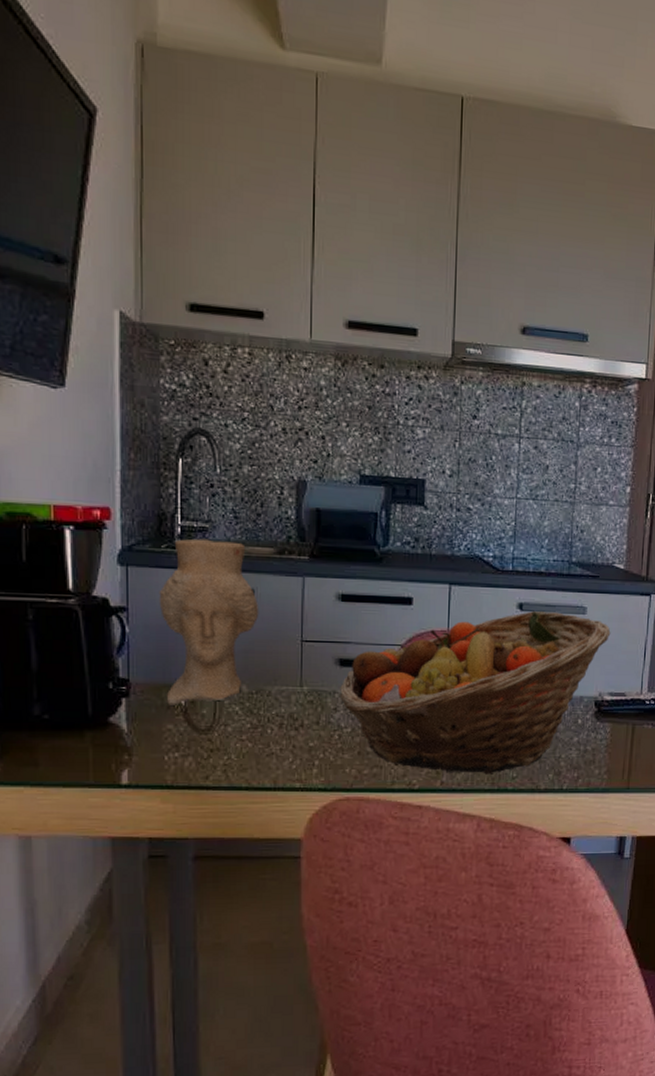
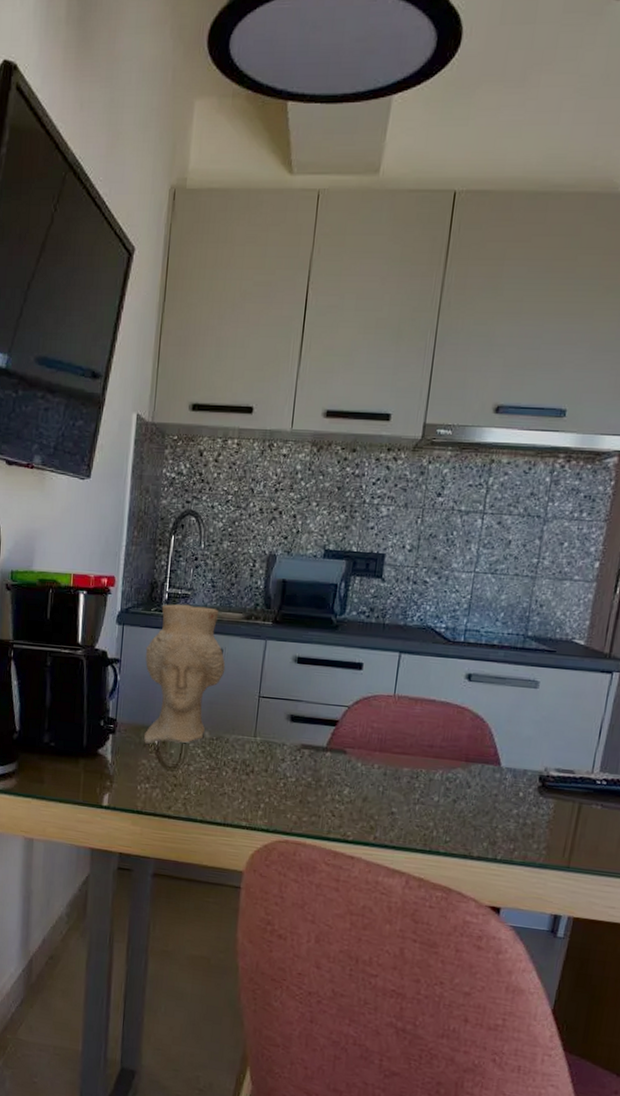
fruit basket: present [340,610,611,775] -> none [288,681,564,836]

